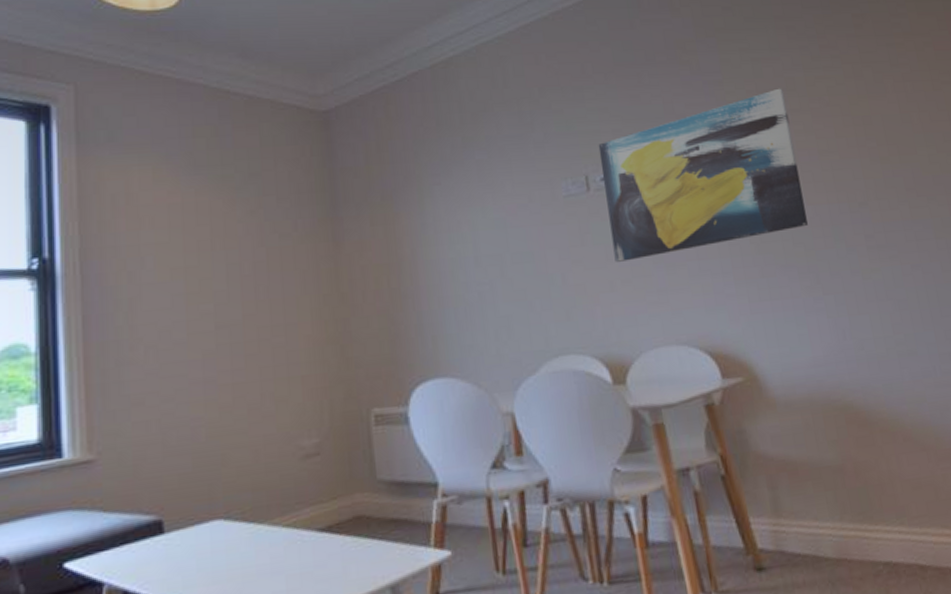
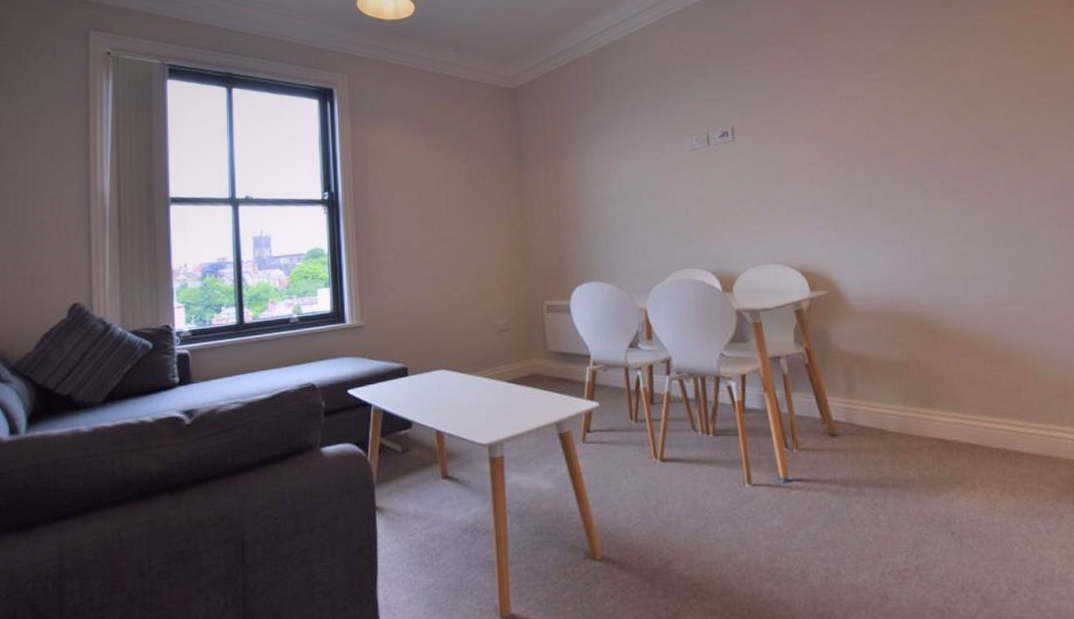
wall art: present [598,88,808,262] -> none [717,61,890,200]

